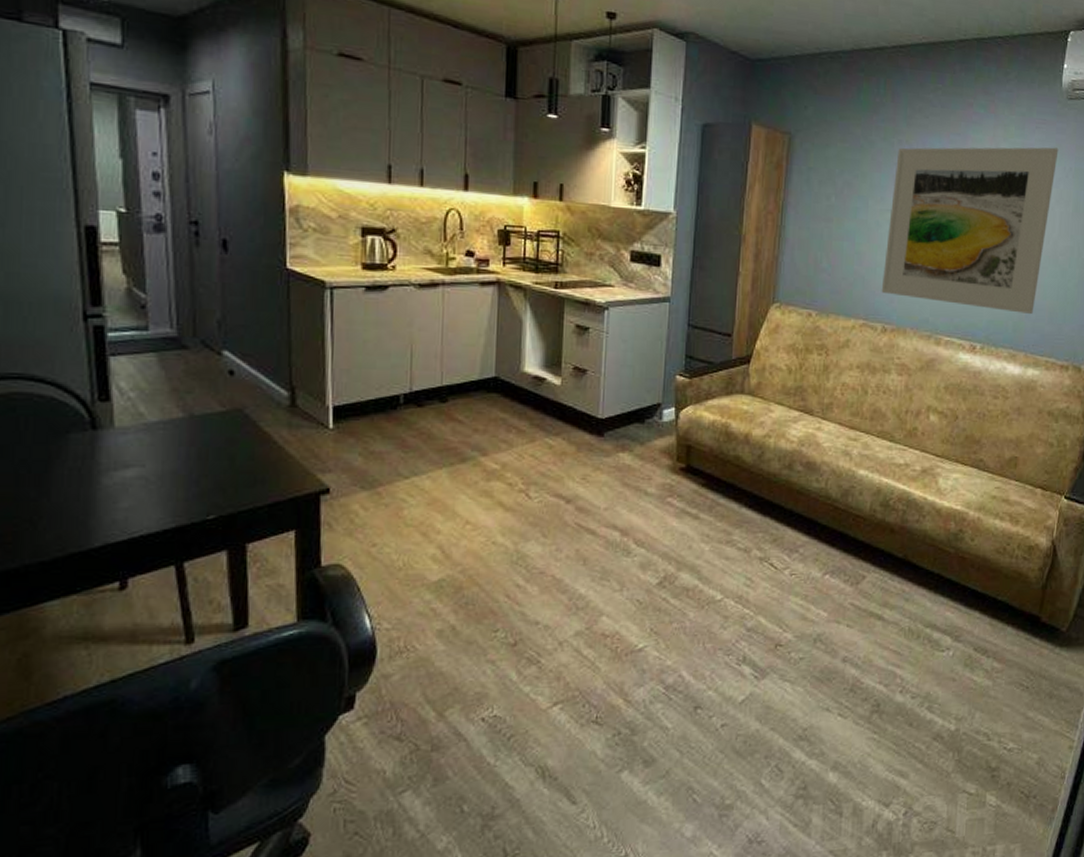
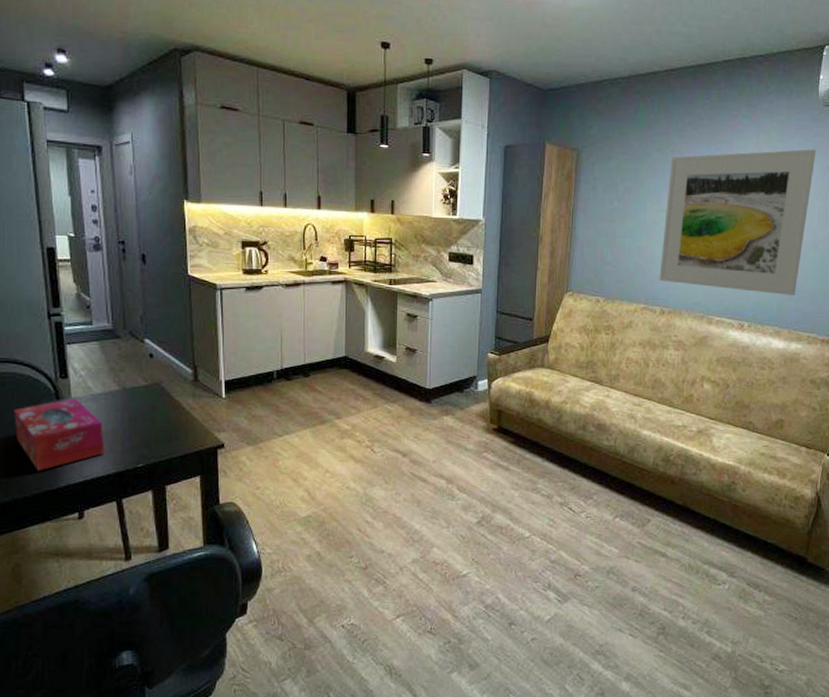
tissue box: none [28,428,161,527] -> present [14,398,105,471]

